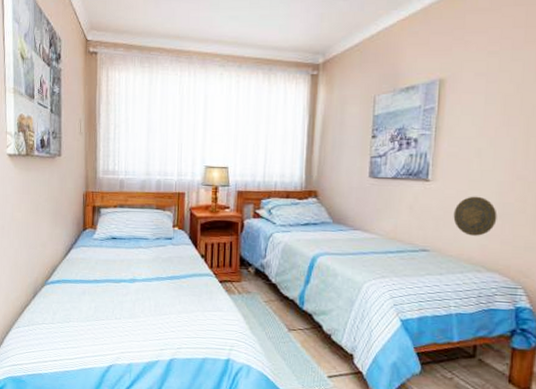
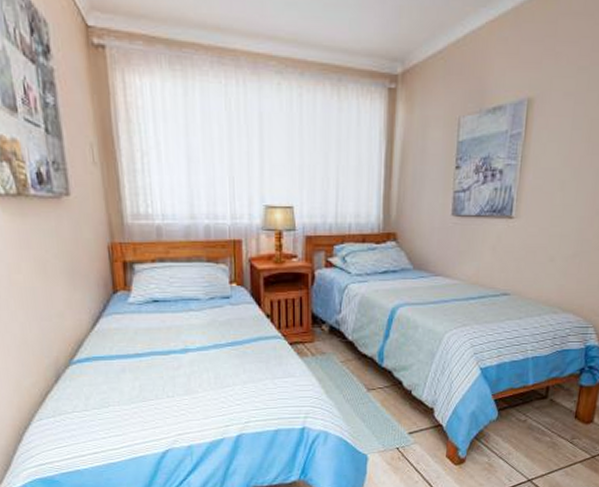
decorative plate: present [453,196,497,236] -> none [534,233,576,276]

